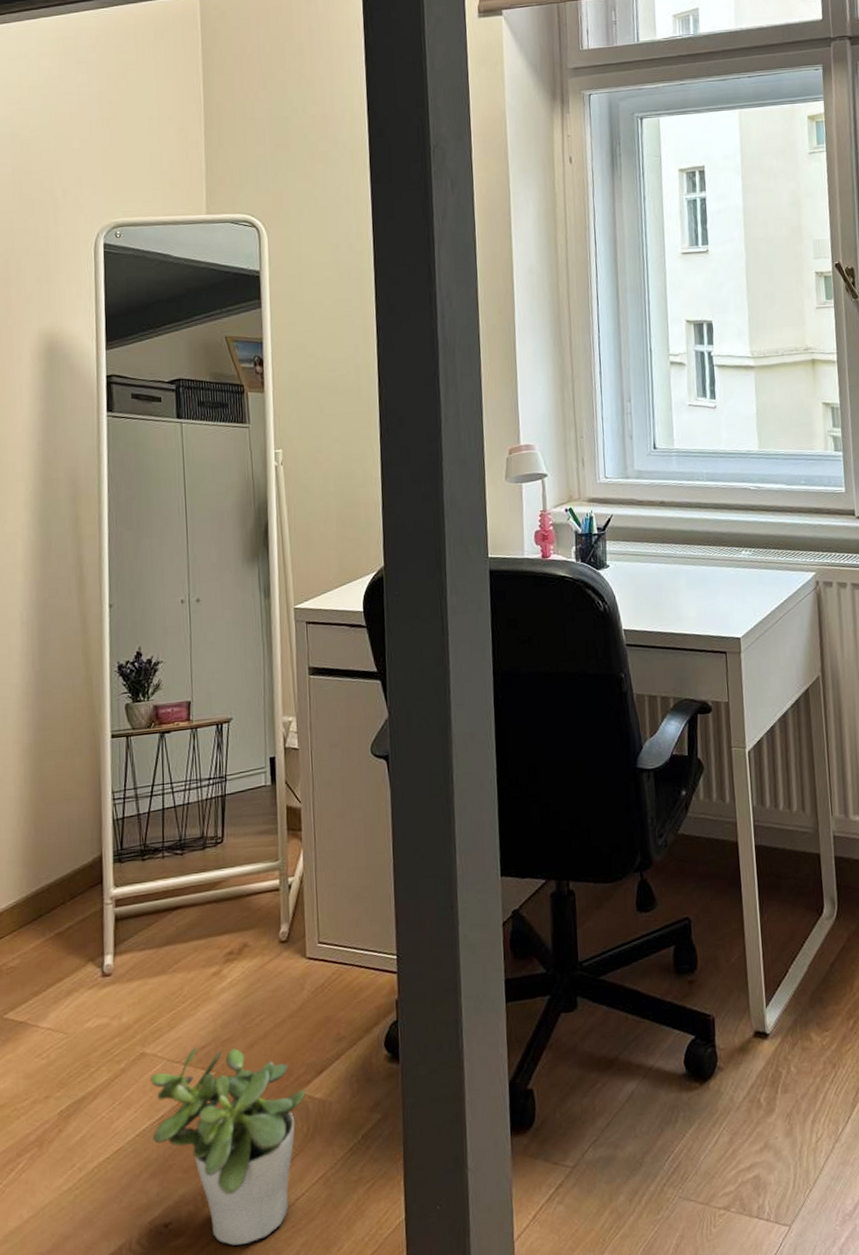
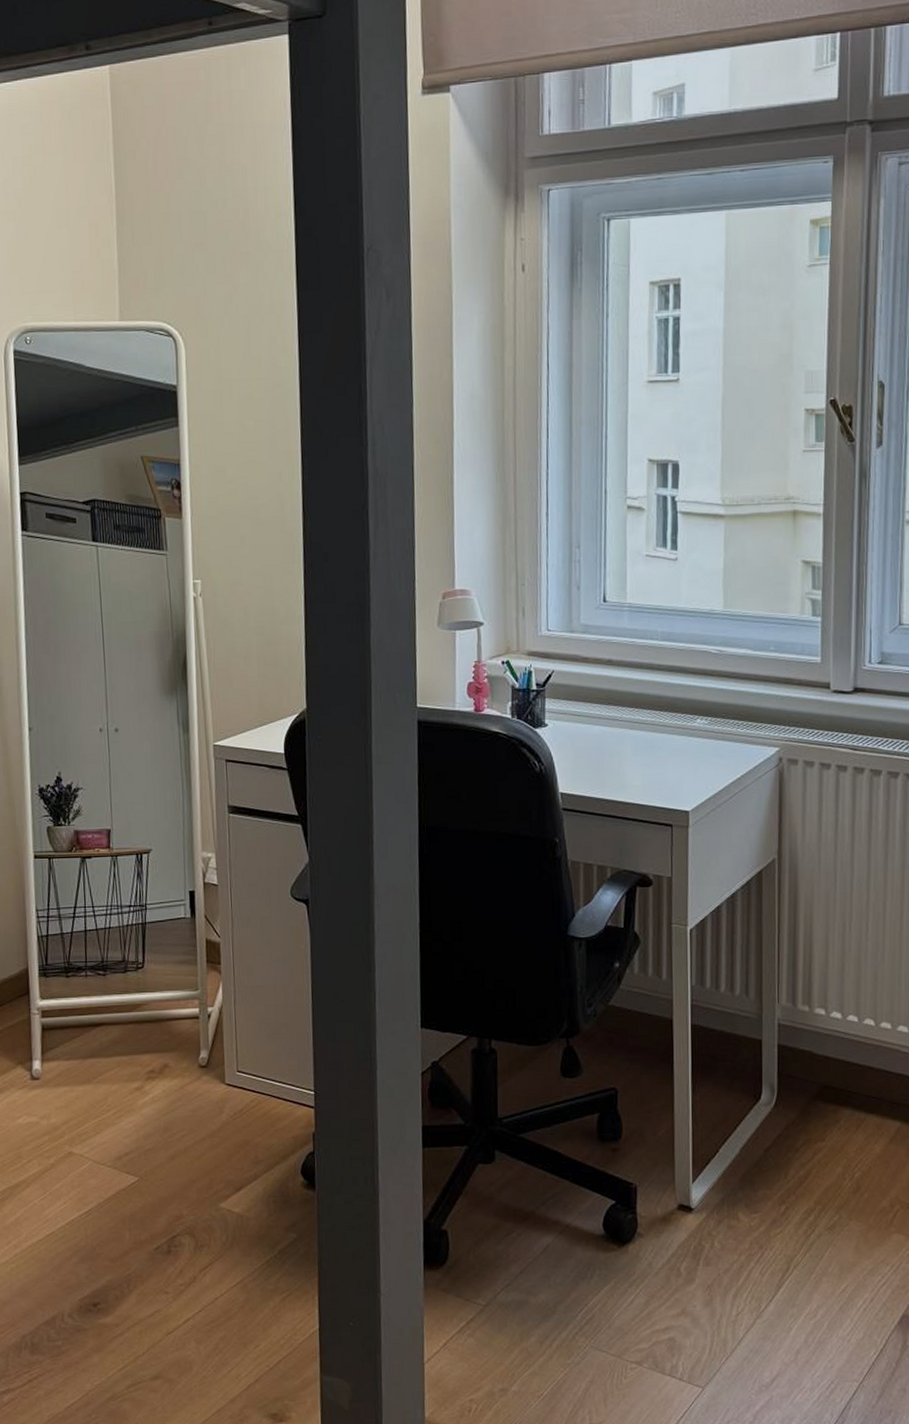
potted plant: present [150,1047,306,1246] -> none [78,1153,224,1331]

